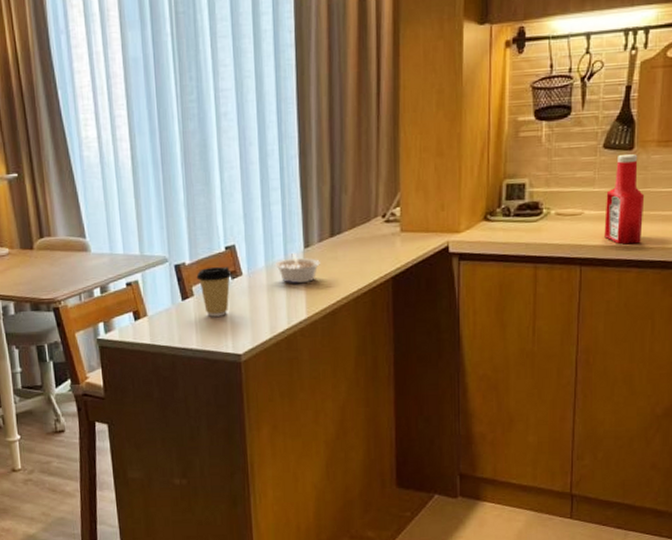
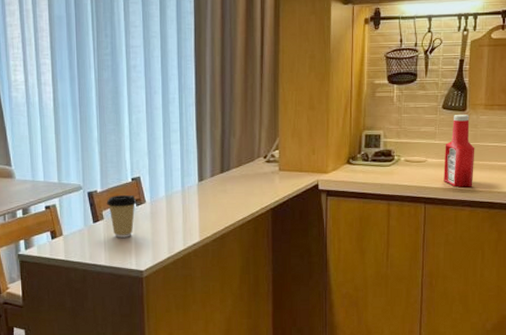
legume: present [274,253,320,284] -> none [173,186,212,212]

